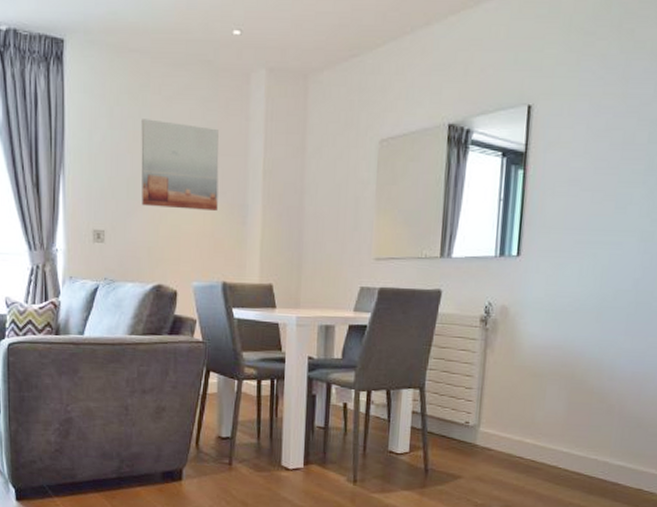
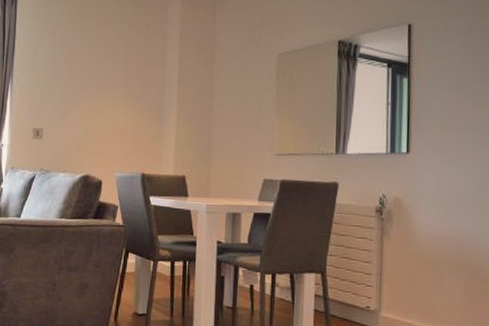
wall art: present [141,119,219,210] -> none [75,39,141,112]

